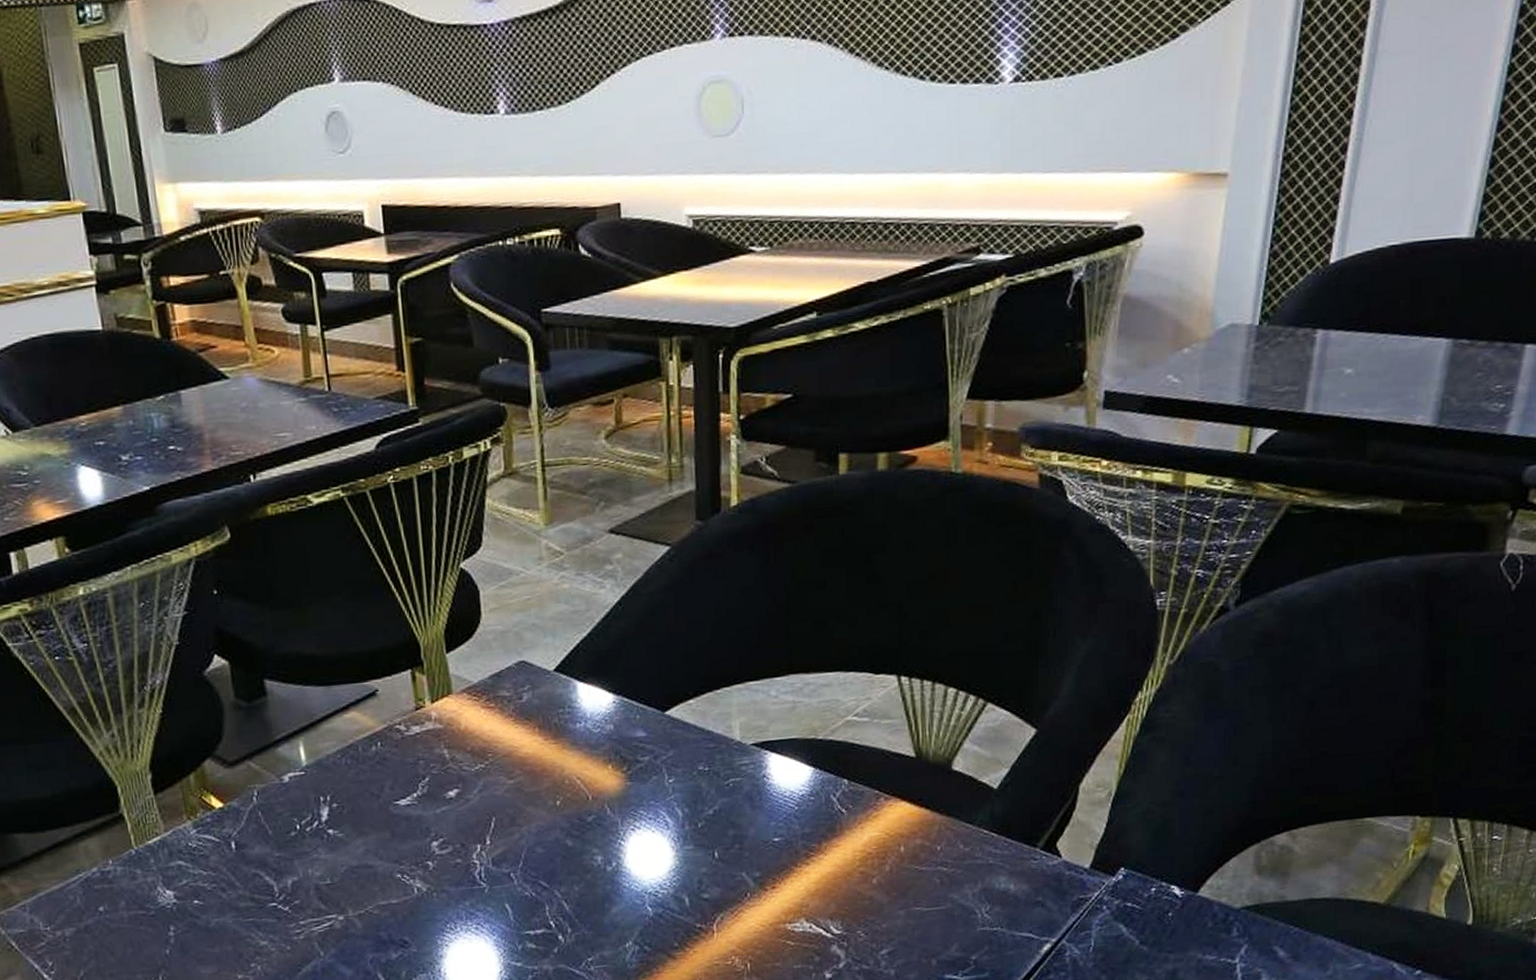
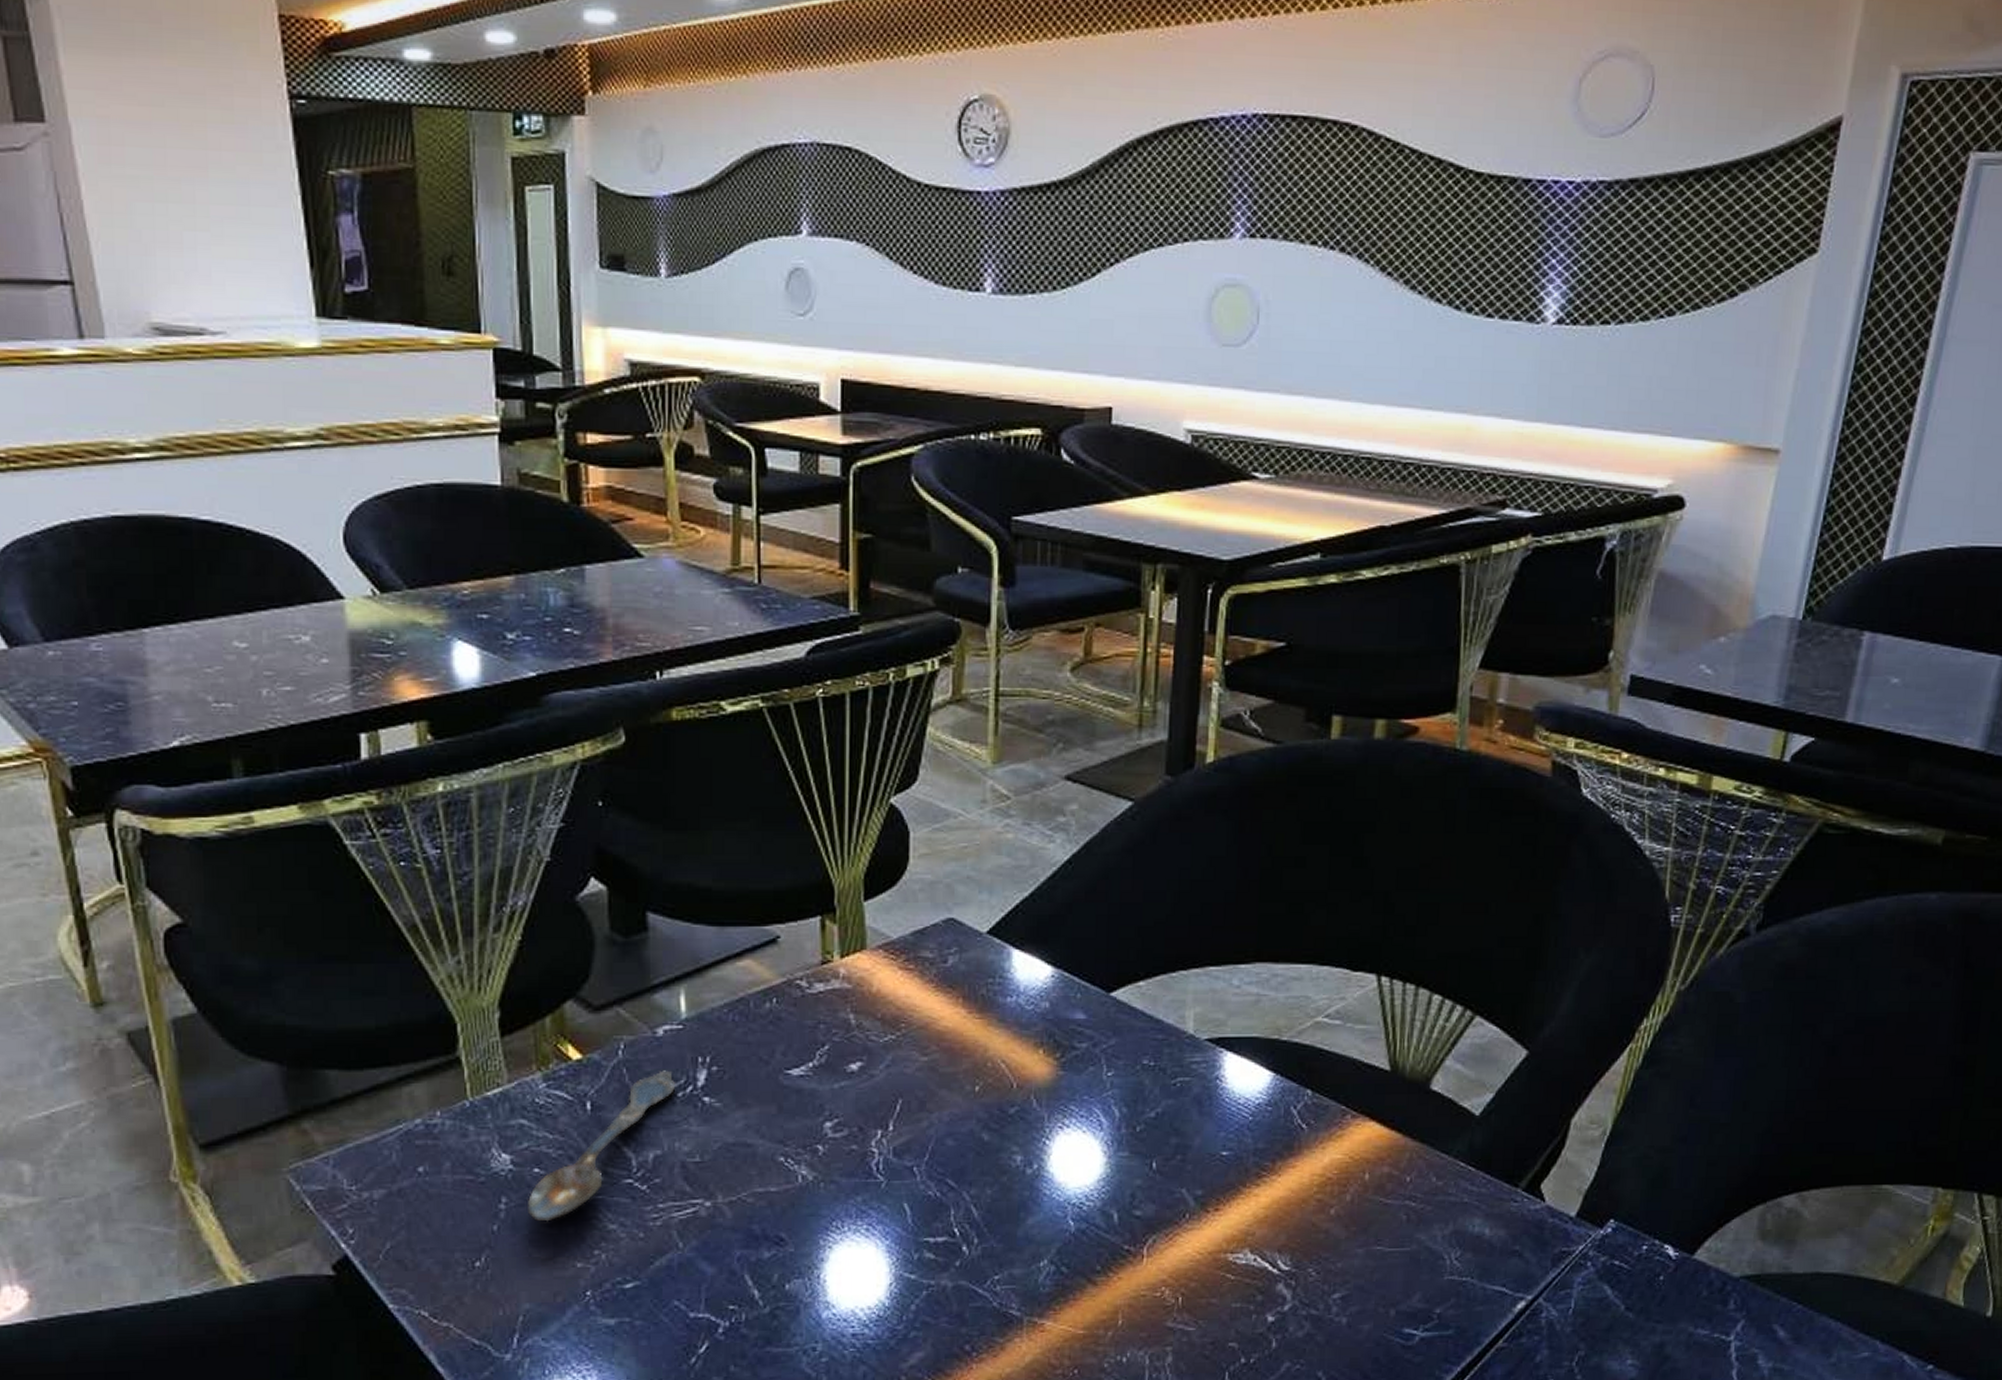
spoon: none [191,810,304,943] -> present [527,1070,676,1222]

